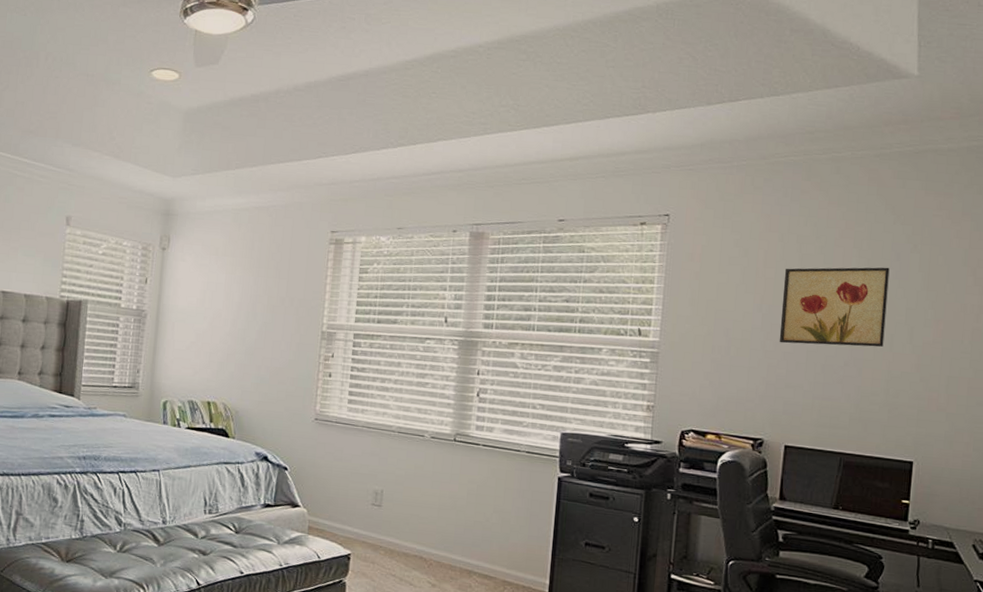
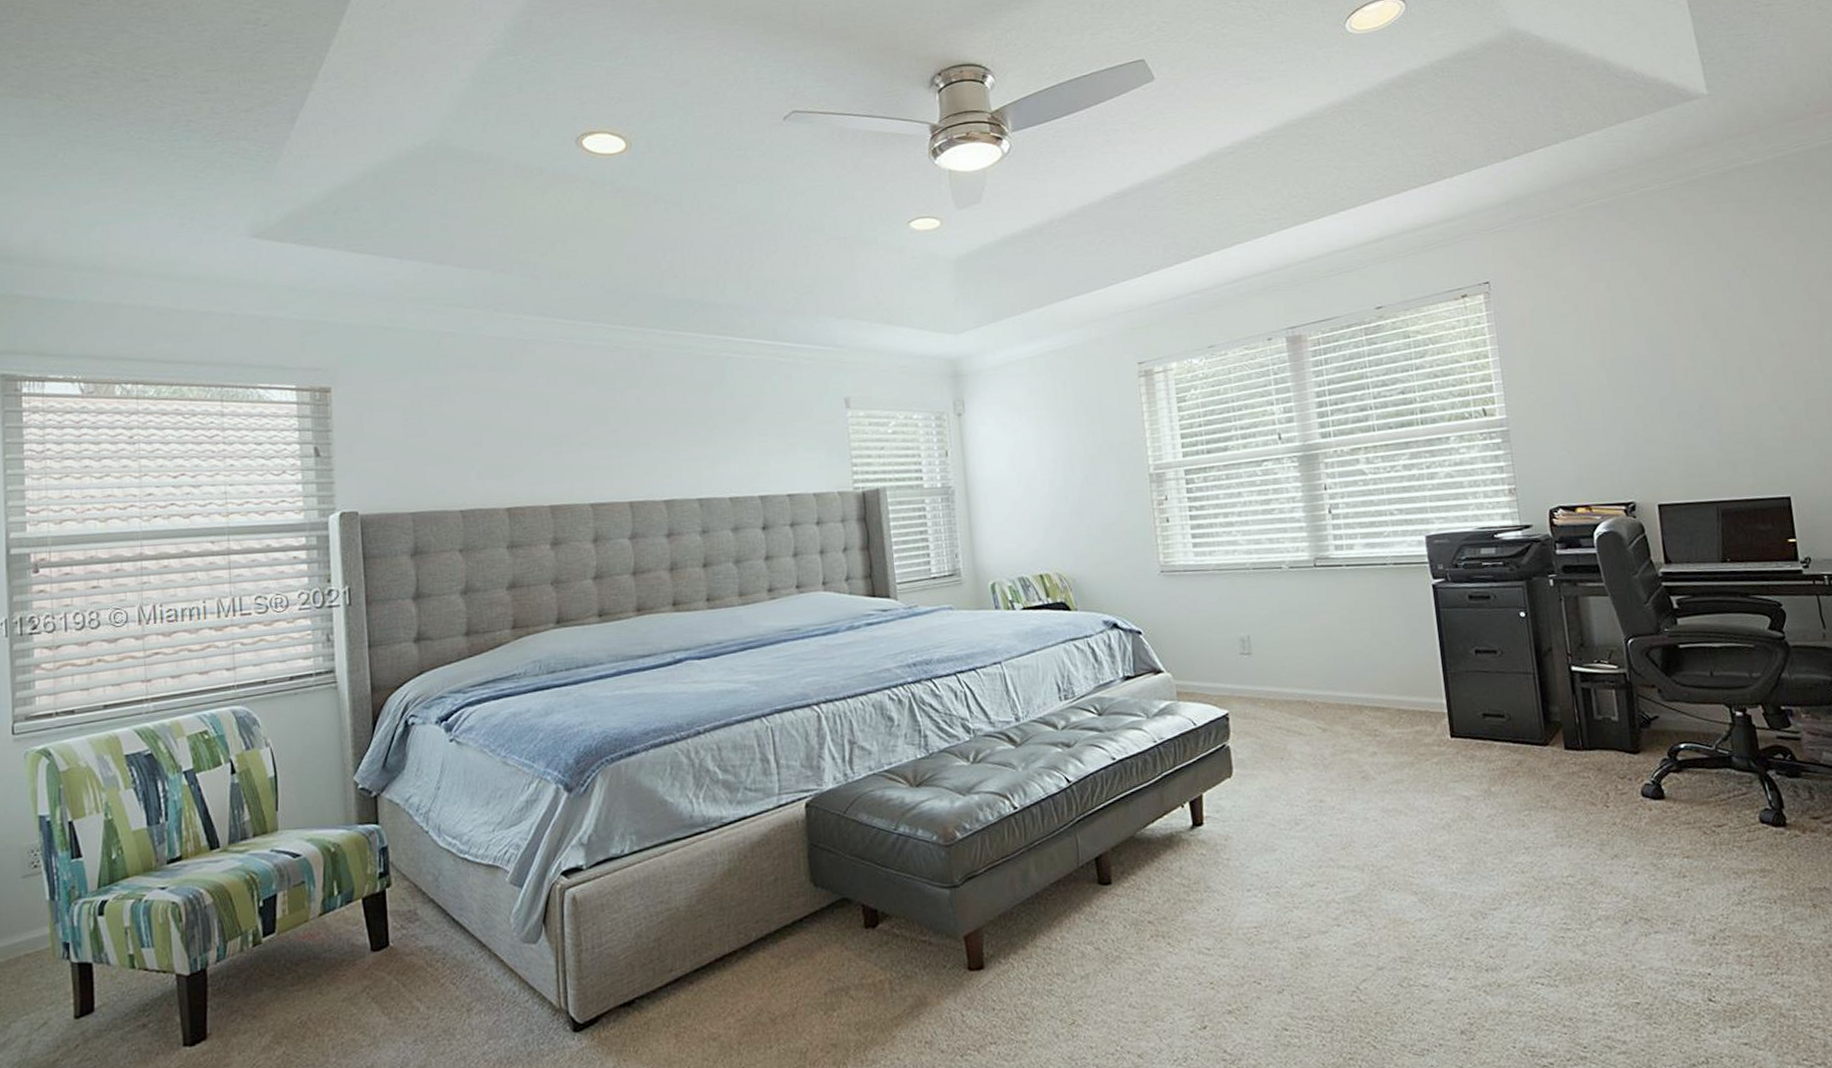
wall art: present [779,267,890,347] -> none [1618,297,1735,397]

